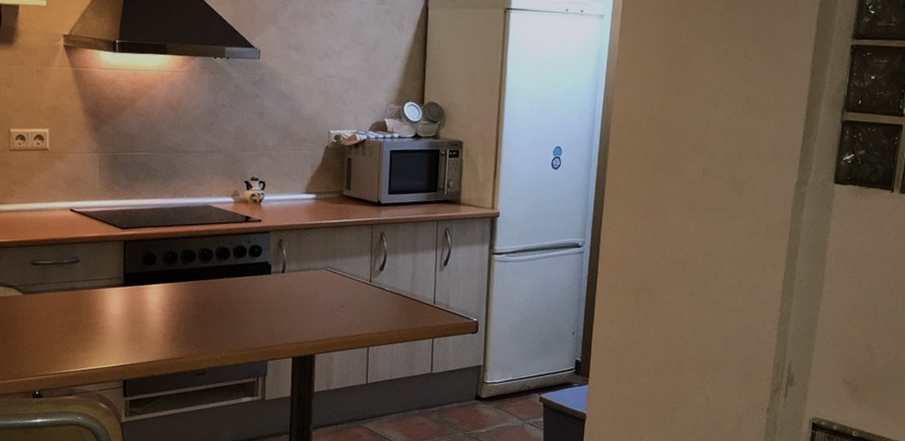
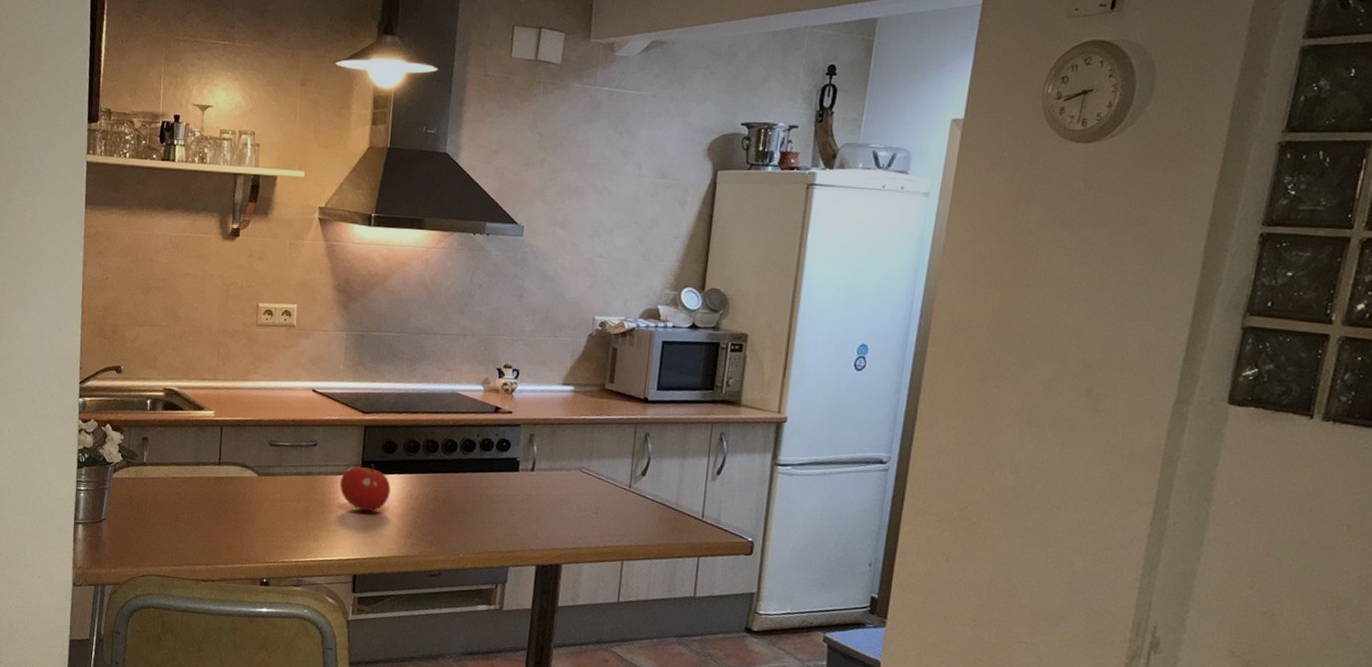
fruit: none [104,276,153,321] -> present [340,464,391,512]

